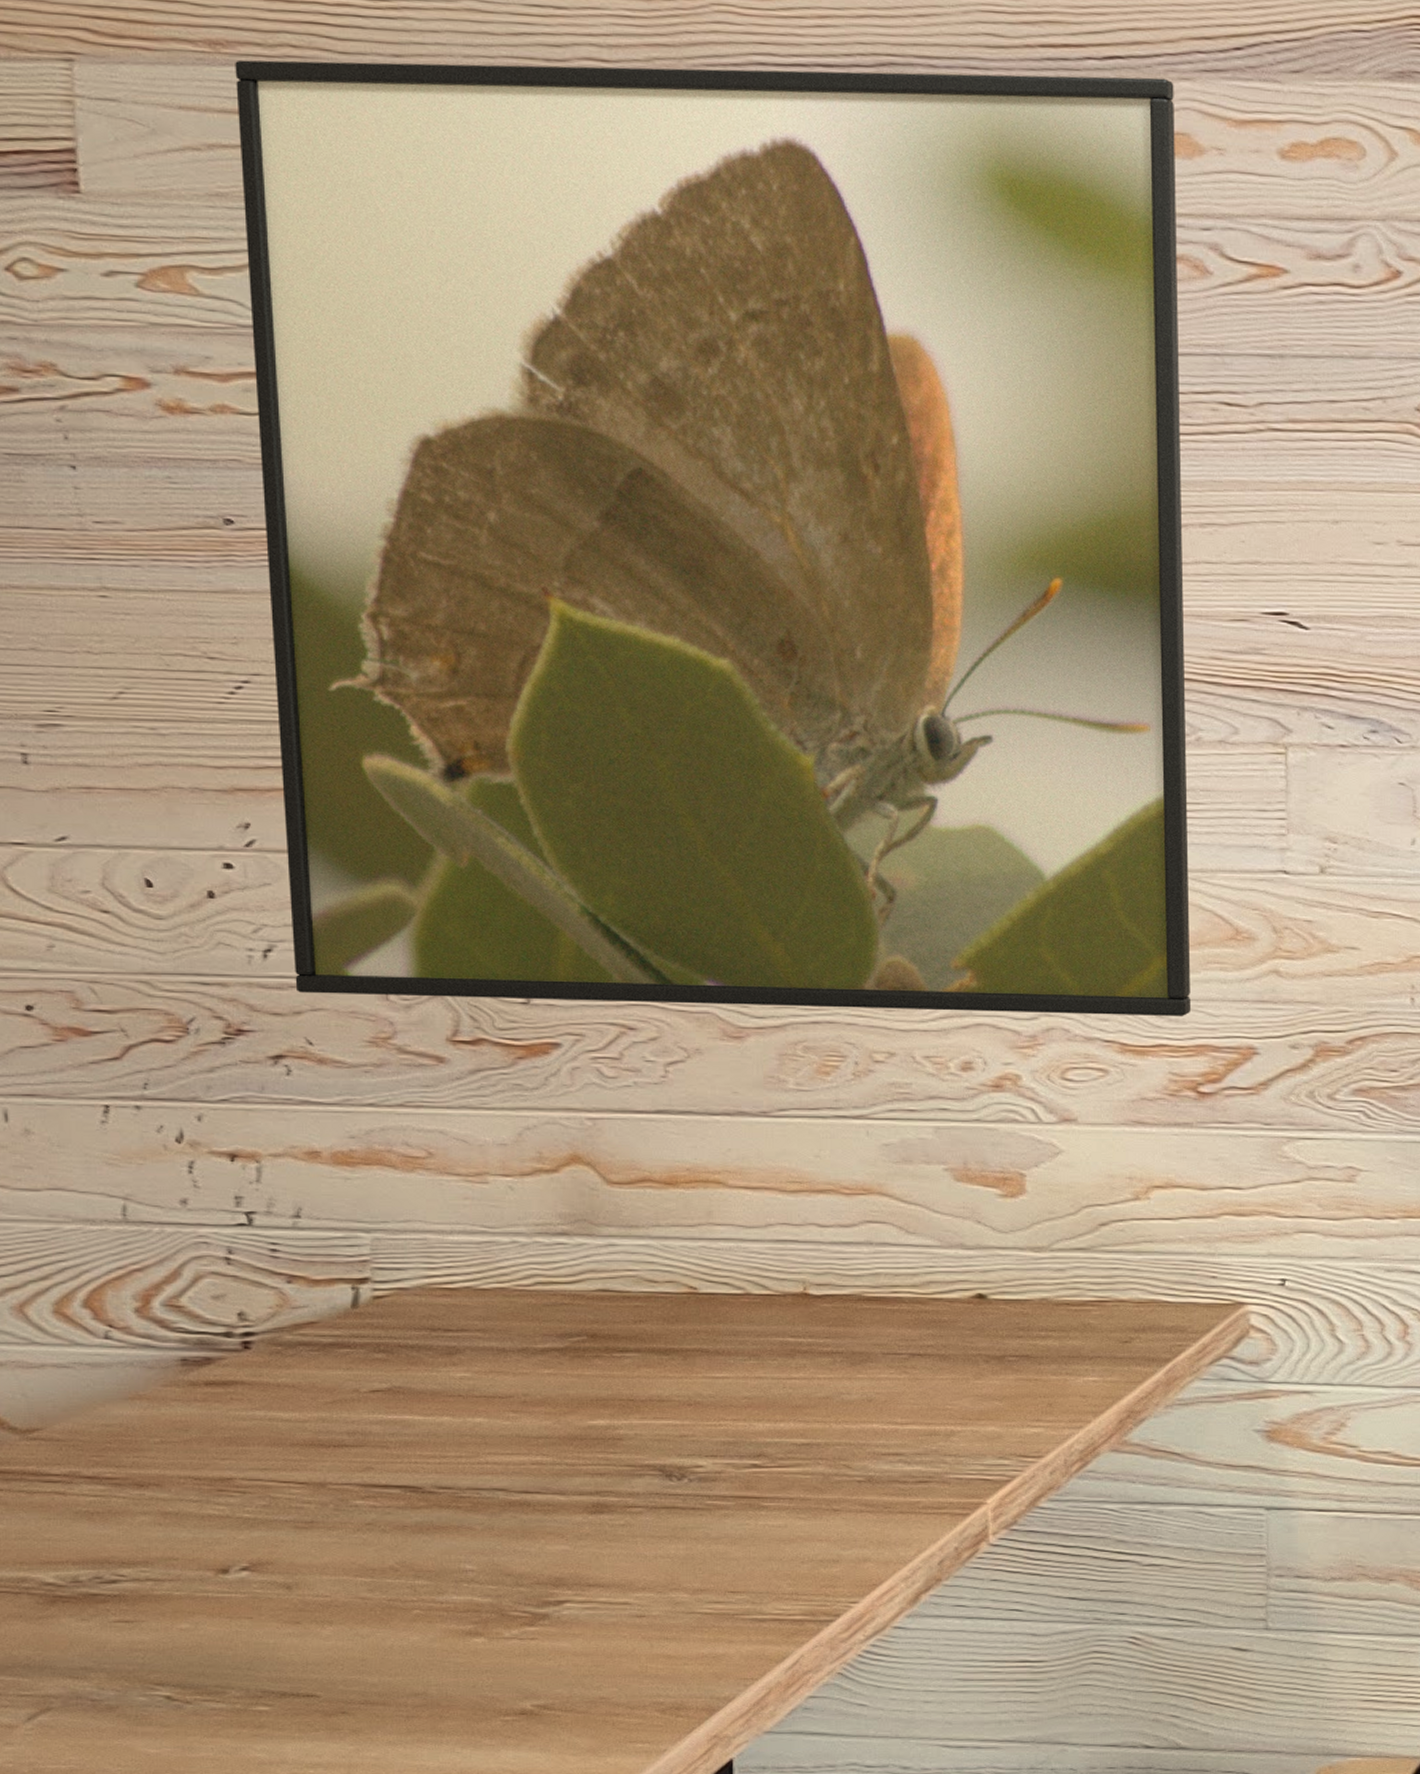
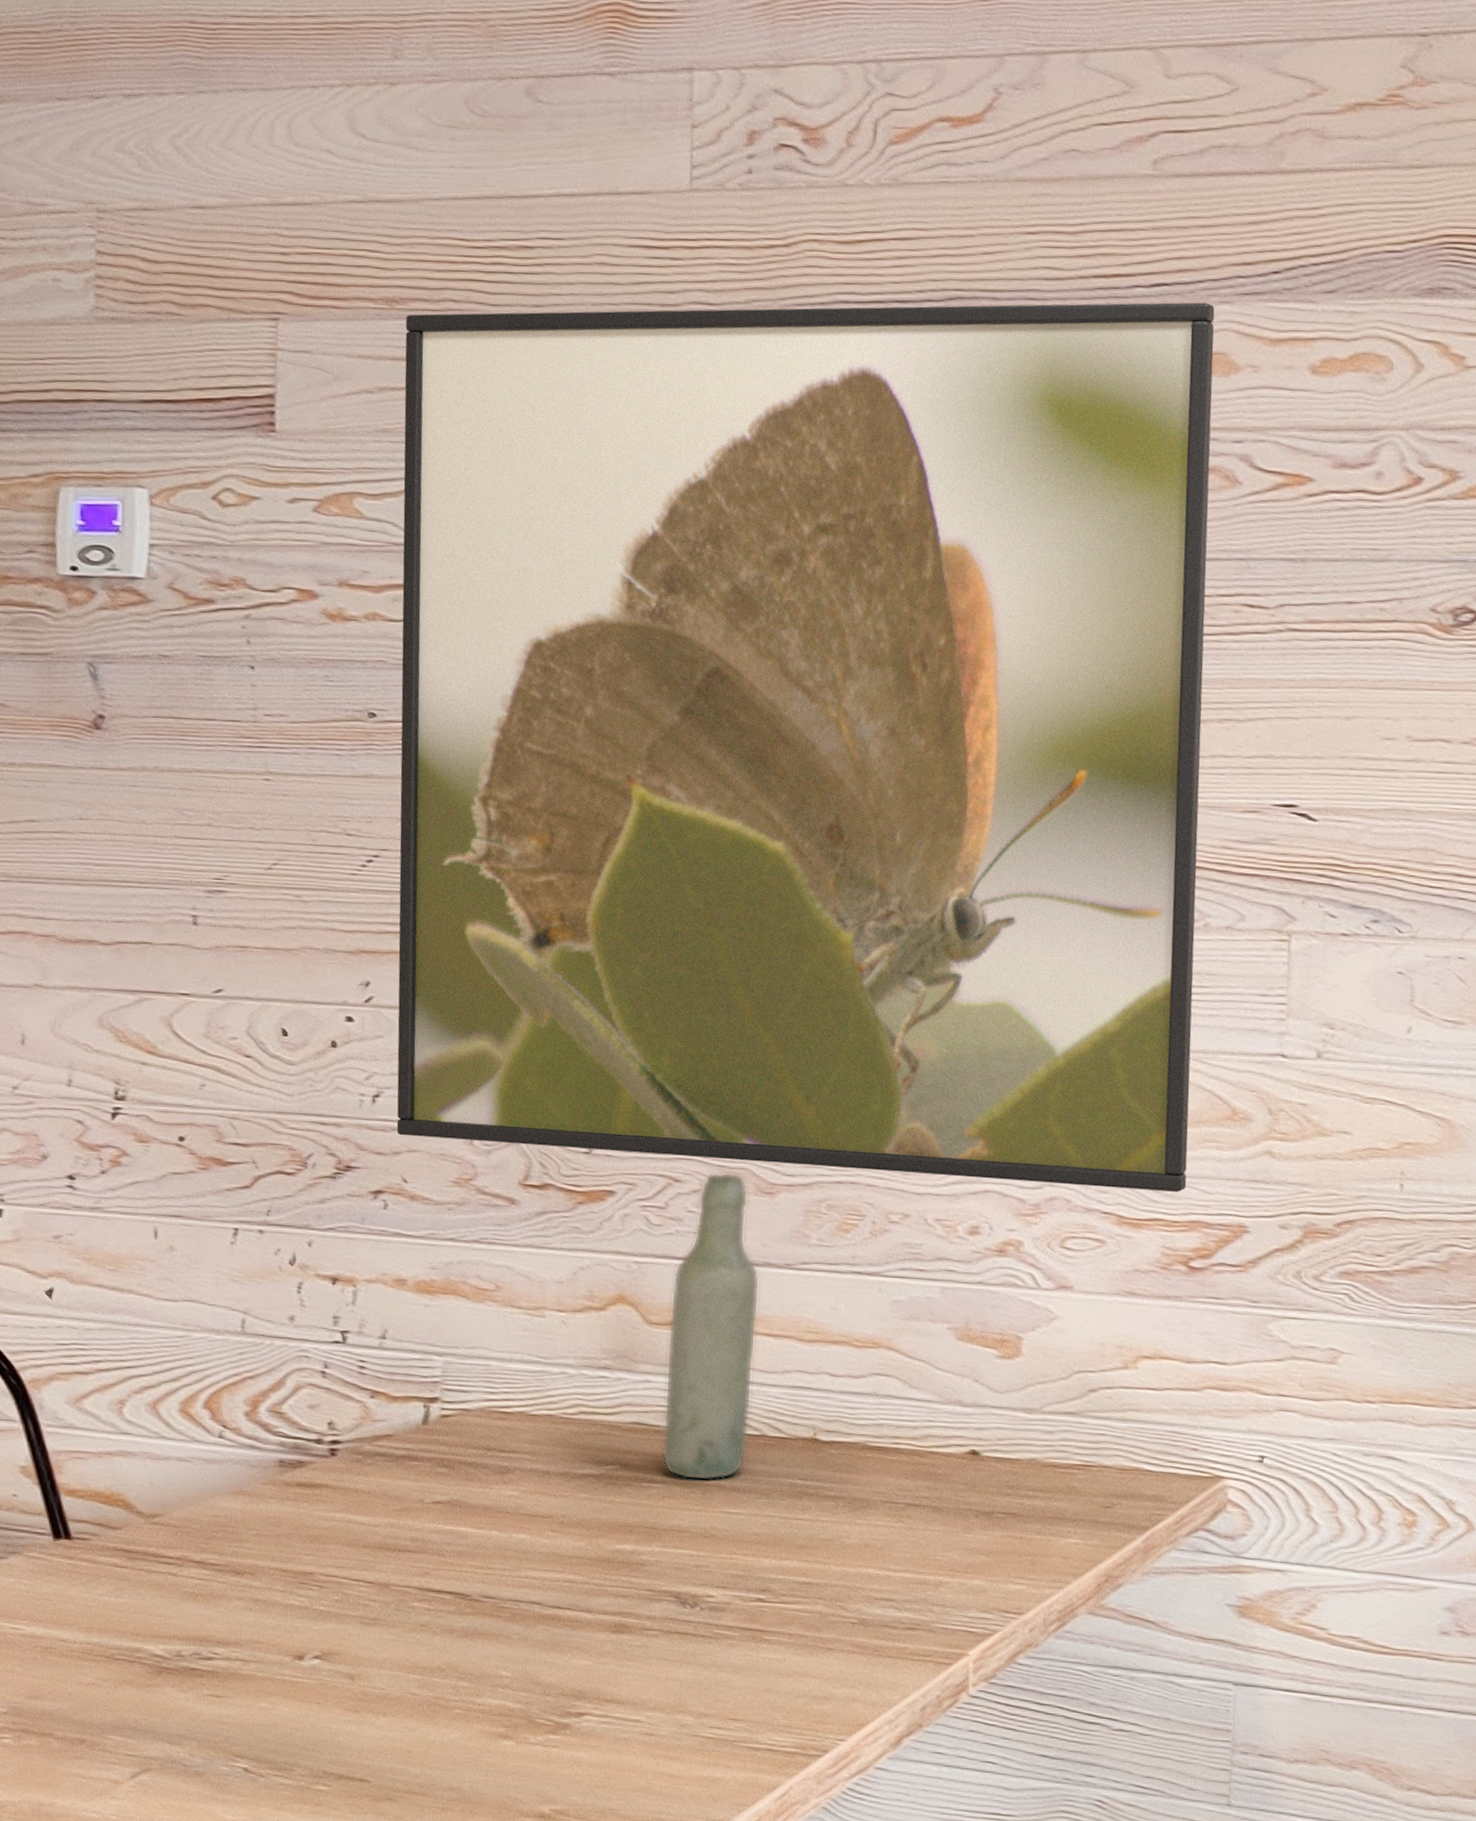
bottle: none [632,1017,734,1346] -> present [662,1172,760,1481]

